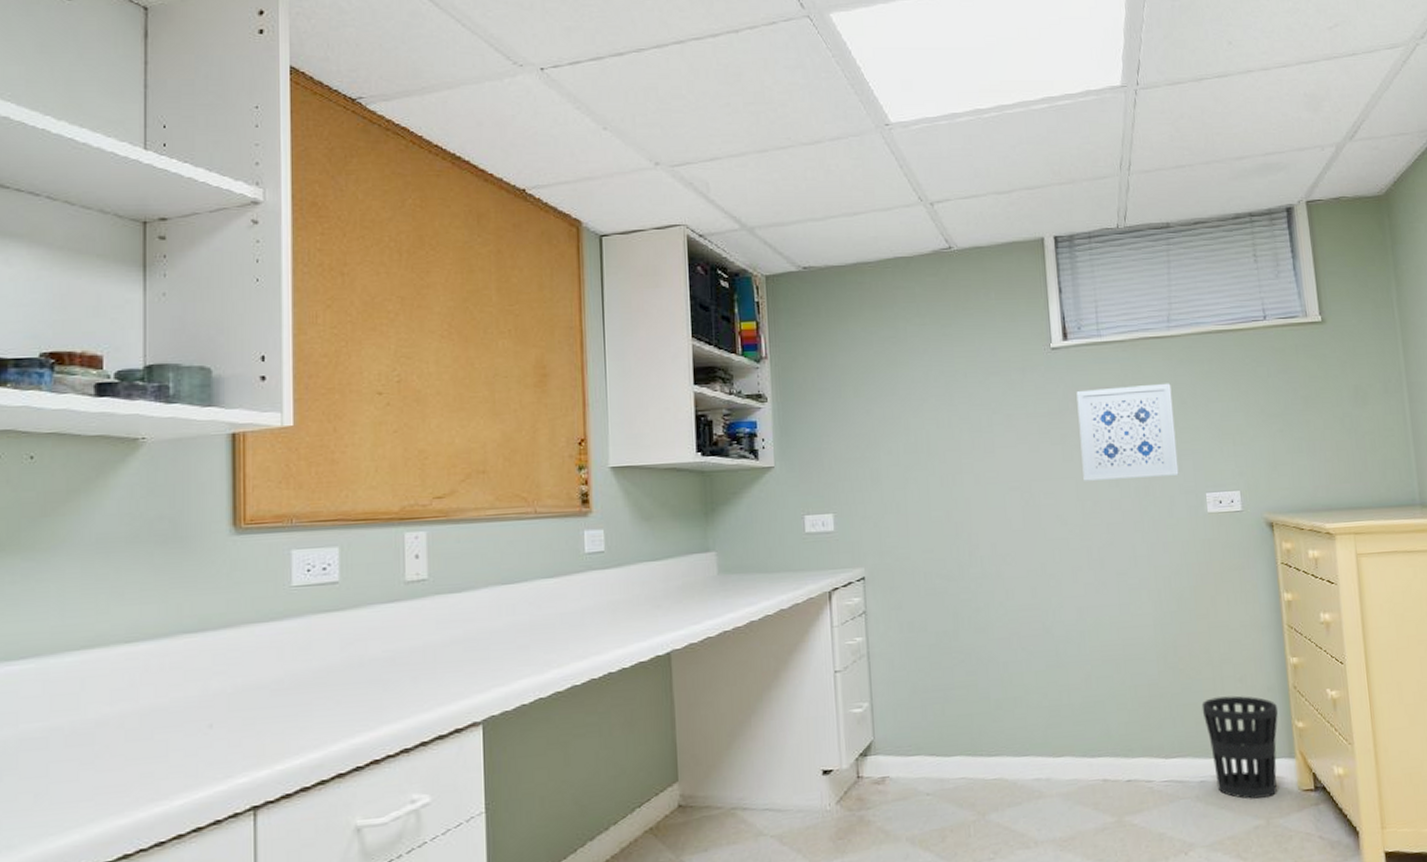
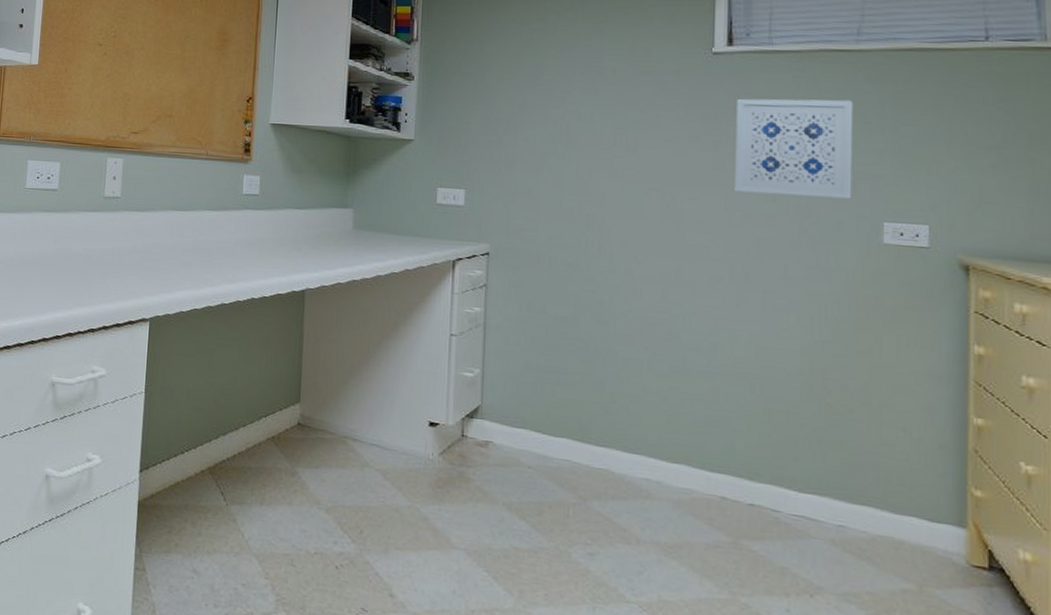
wastebasket: present [1201,695,1278,799] -> none [850,441,949,563]

